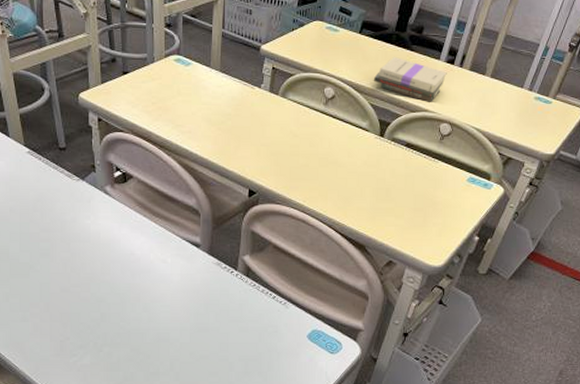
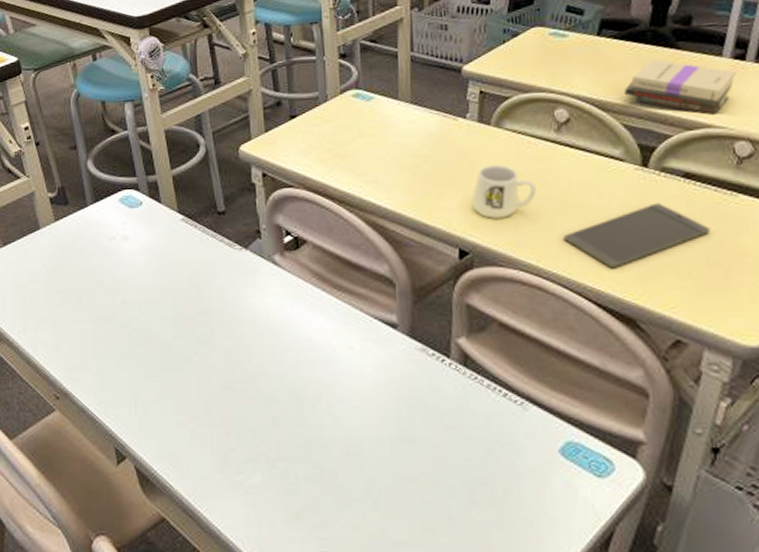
mug: none [260,127,307,169] -> present [471,165,536,220]
tablet: none [323,163,419,209] -> present [564,203,711,269]

